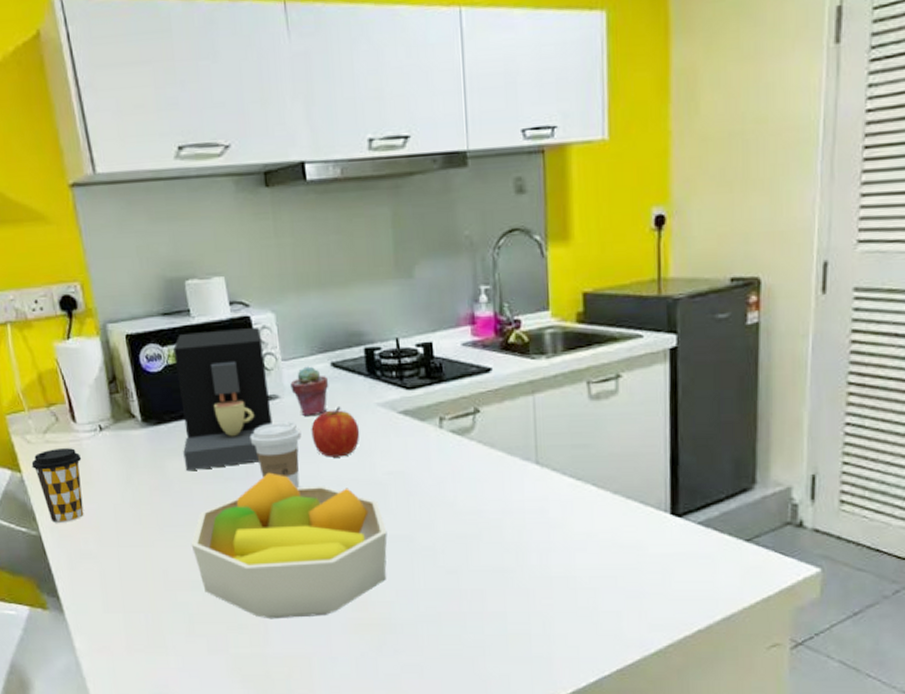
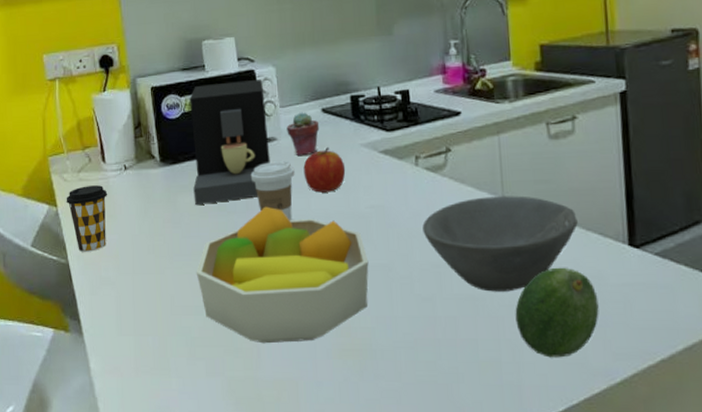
bowl: none [447,461,617,563] -> present [422,196,578,292]
fruit: none [547,537,636,630] -> present [515,267,599,358]

